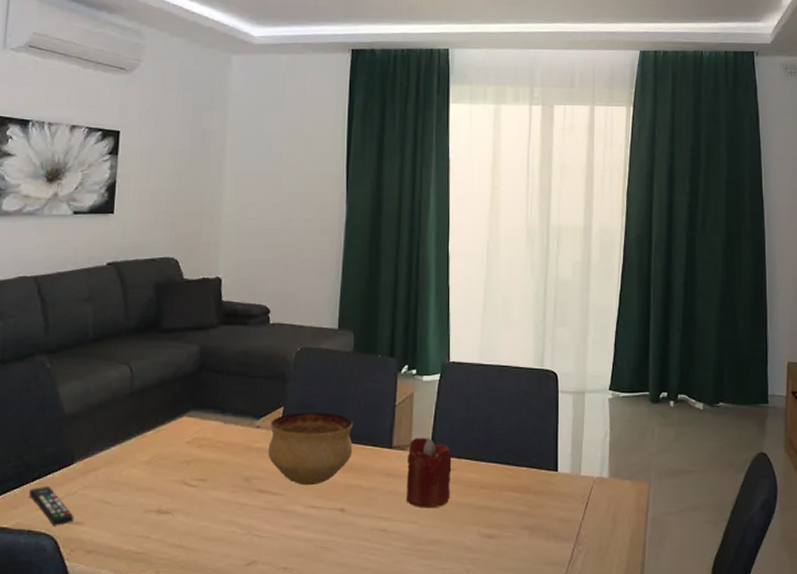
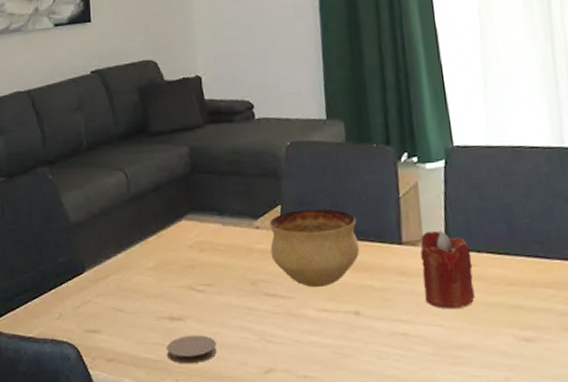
remote control: present [28,485,74,526] -> none [47,294,92,335]
coaster: none [149,528,202,556] -> present [166,335,217,364]

